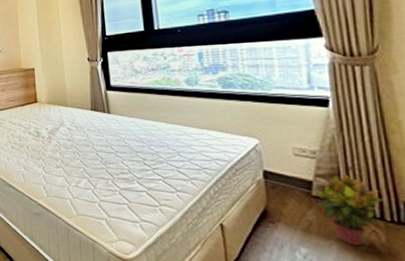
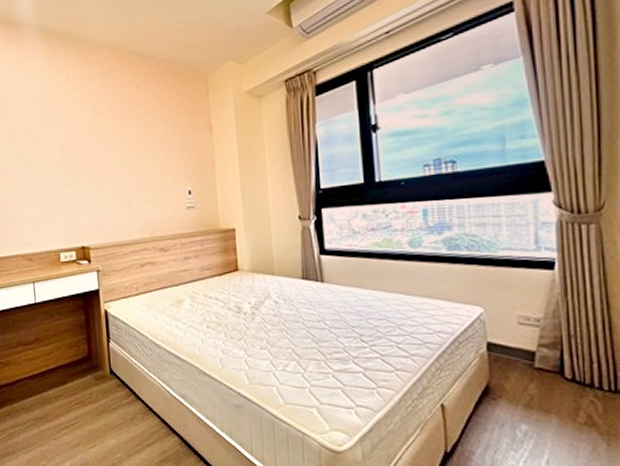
potted plant: present [312,174,383,247] -> none [535,343,602,419]

